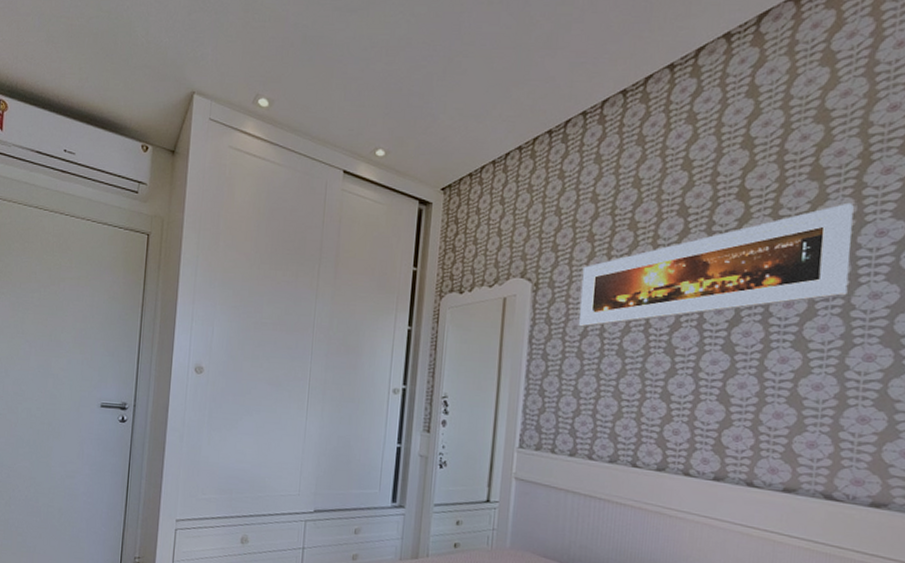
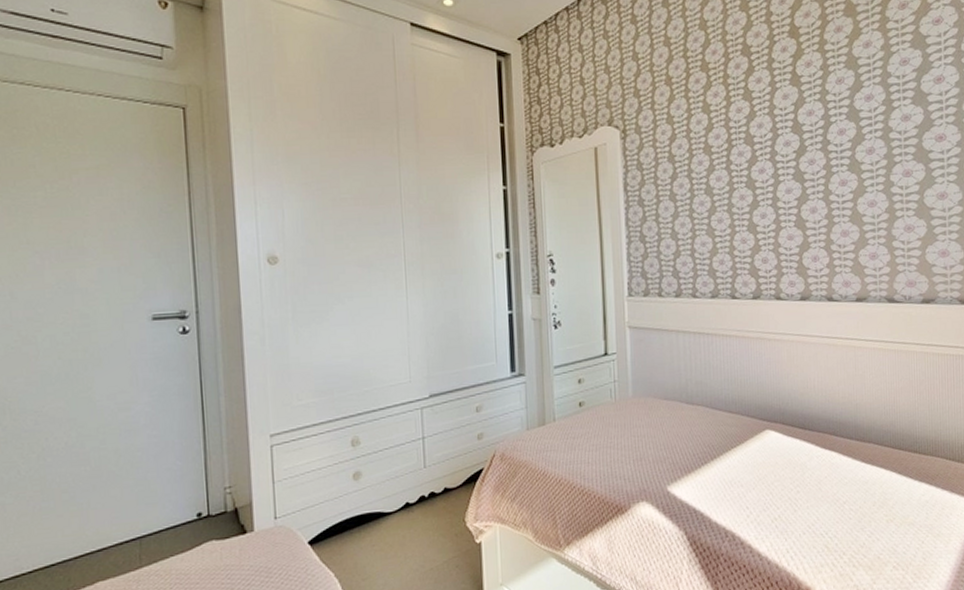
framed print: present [578,202,854,327] -> none [665,35,885,170]

